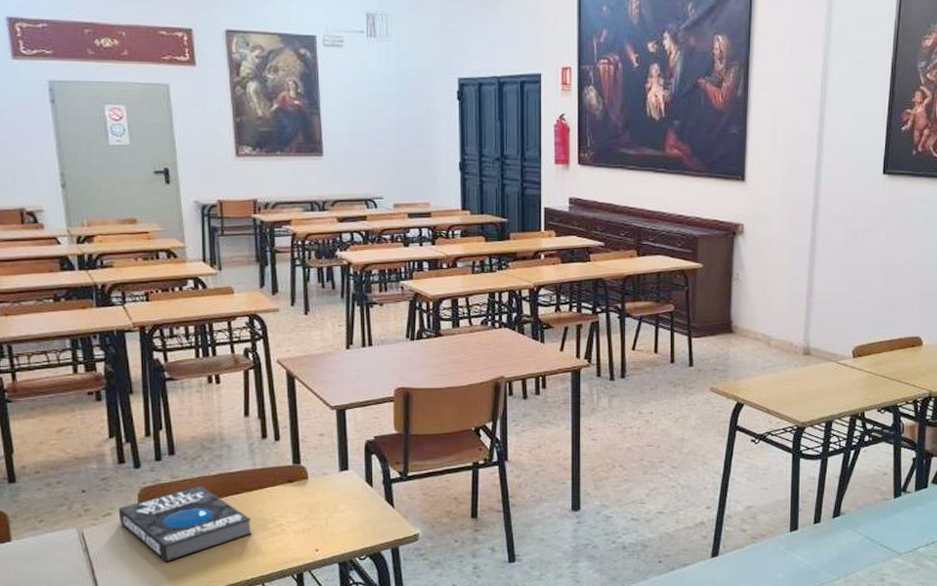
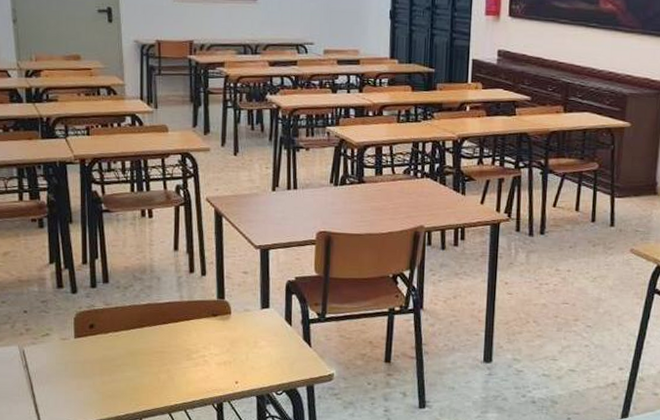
book: present [118,485,252,563] -> none [56,313,177,384]

